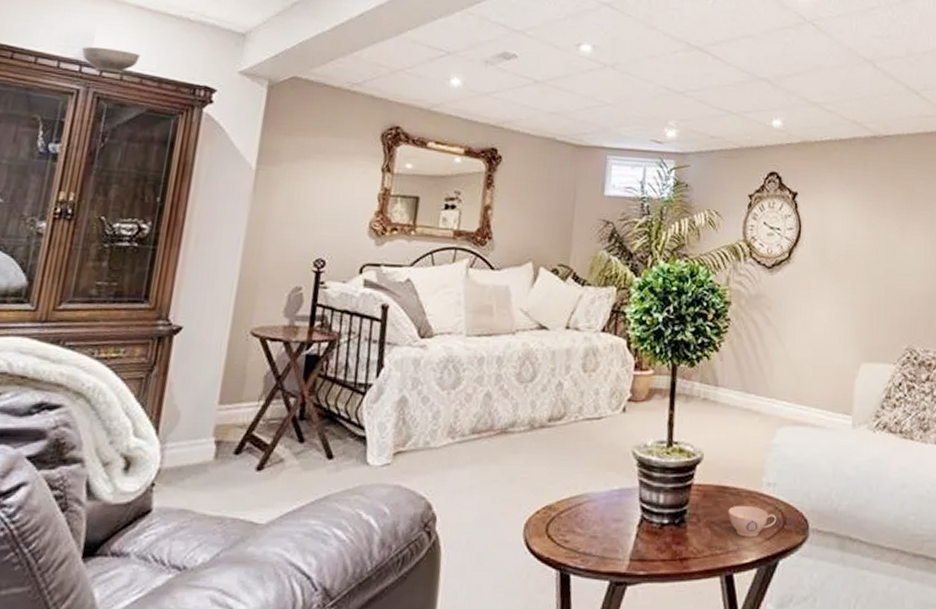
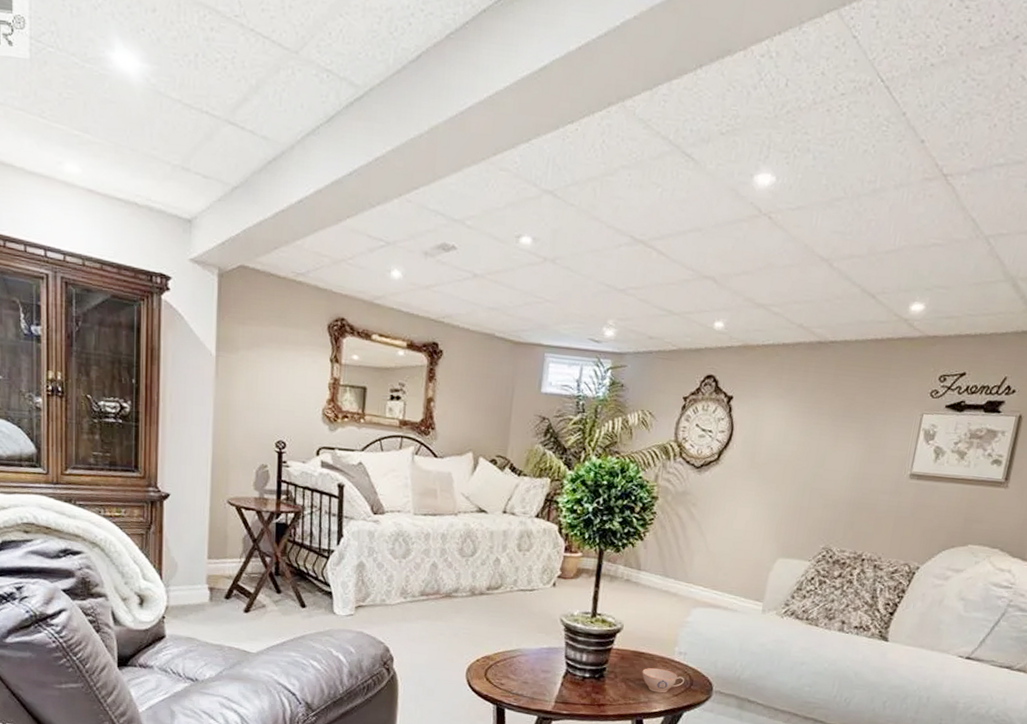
decorative bowl: present [81,47,141,75] -> none [42,231,98,261]

